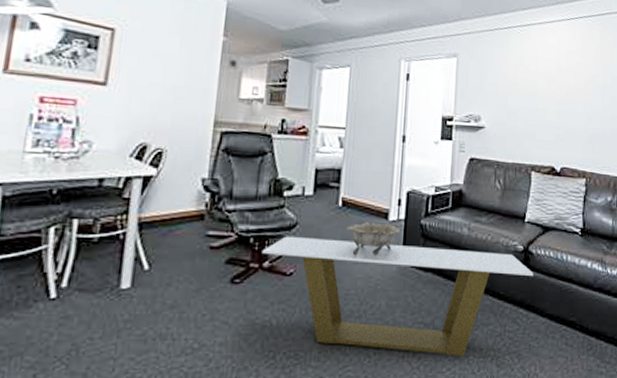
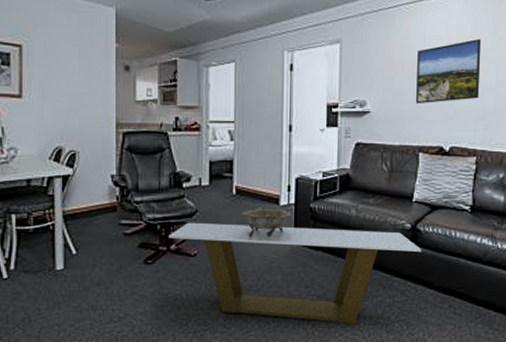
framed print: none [529,64,589,123] -> present [416,38,482,104]

